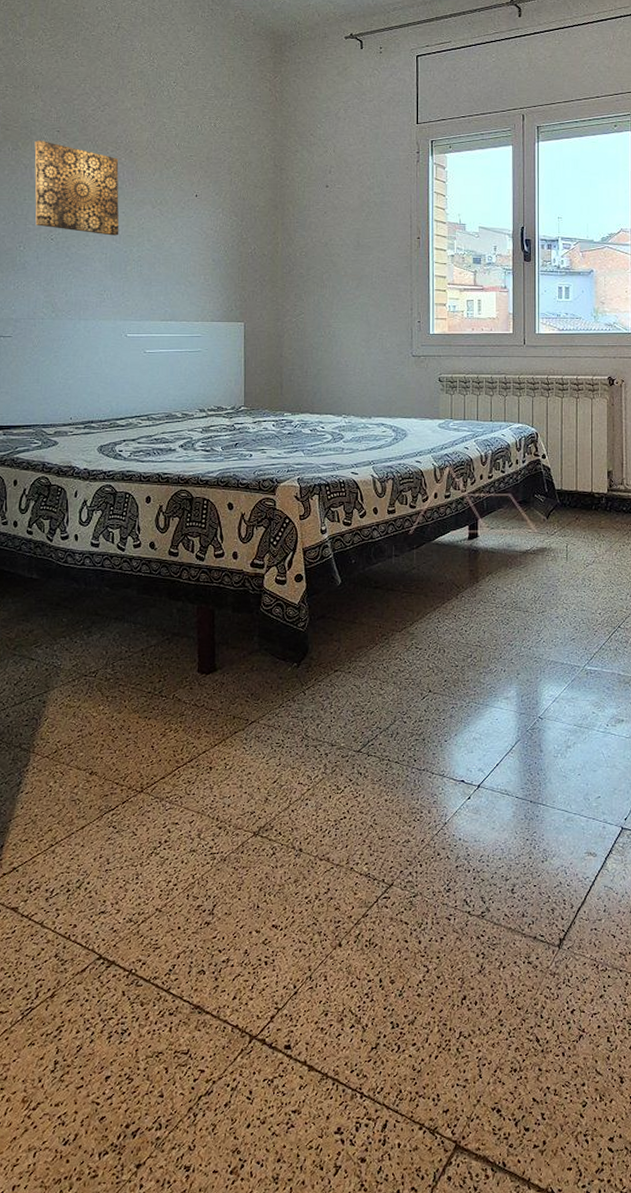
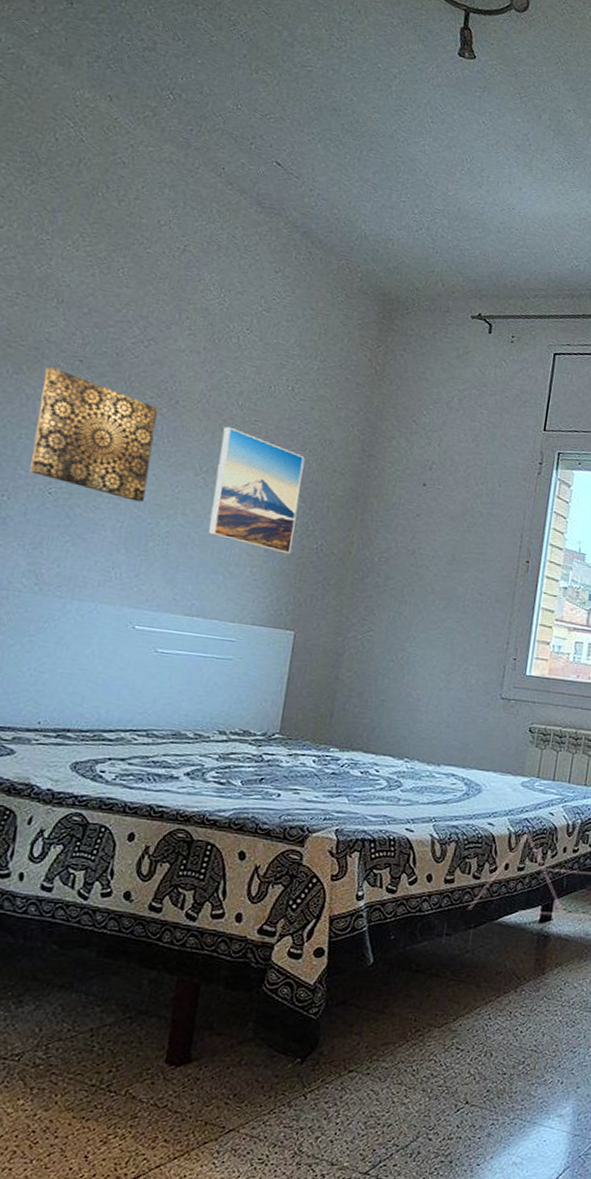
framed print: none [168,164,233,261] -> present [208,426,305,554]

